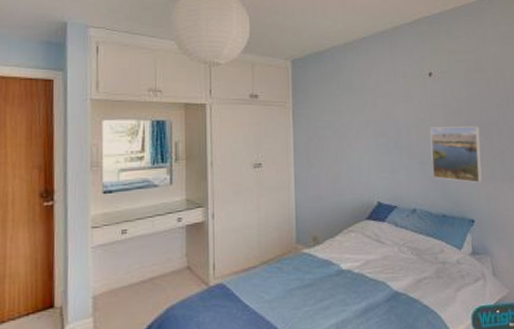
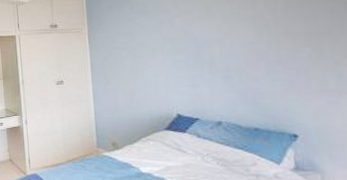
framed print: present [430,126,482,183] -> none [237,36,308,96]

